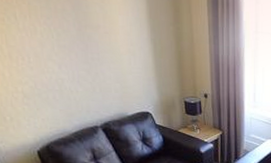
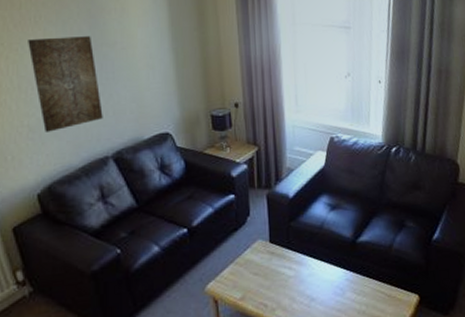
wall art: none [13,11,91,100] -> present [28,36,103,132]

